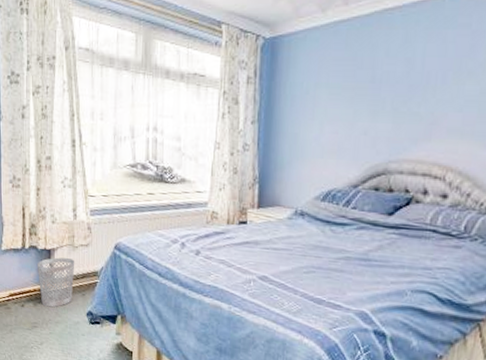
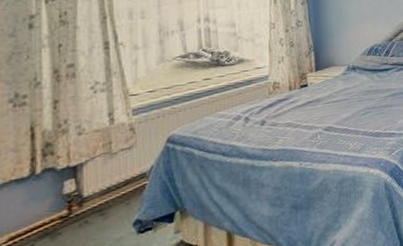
wastebasket: present [36,257,75,308] -> none [54,168,114,236]

